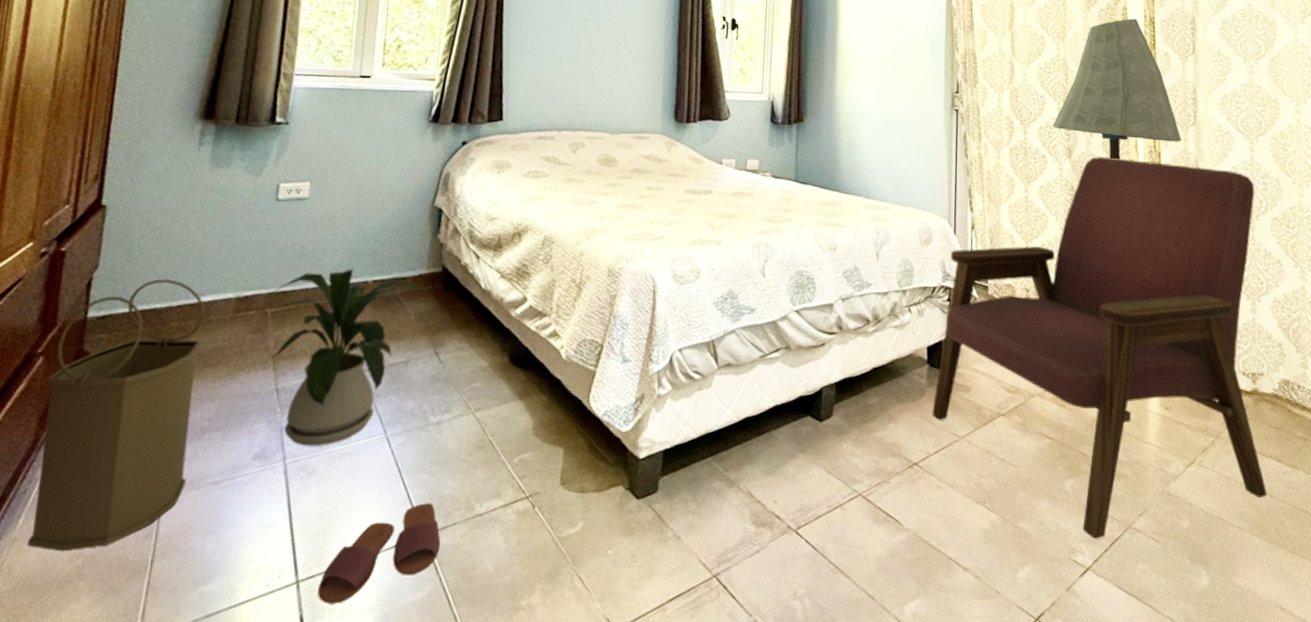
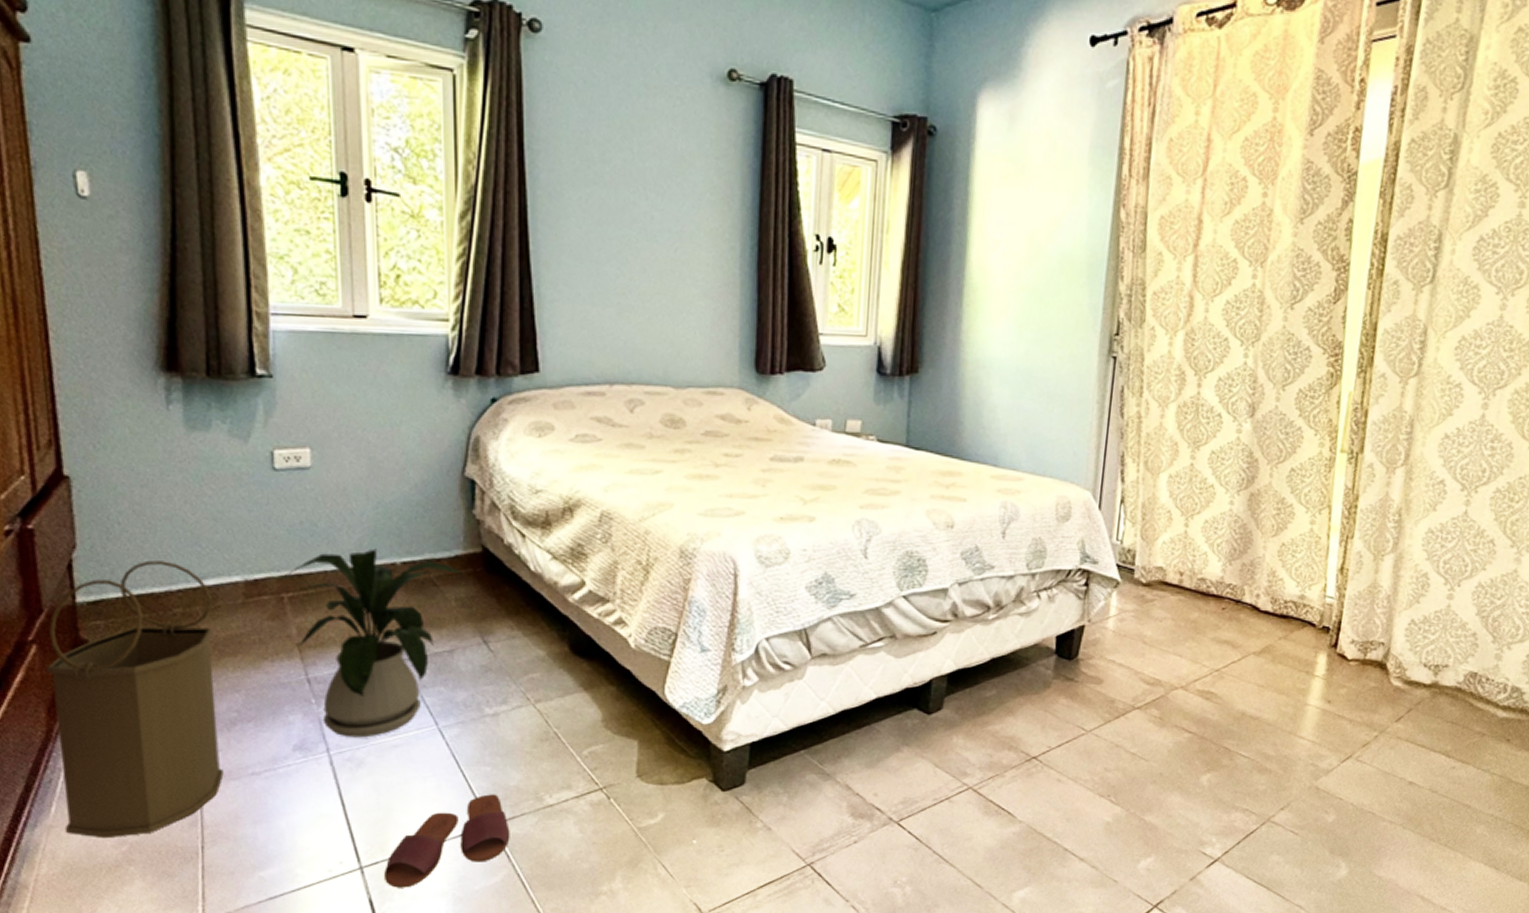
armchair: present [932,157,1267,539] -> none [1057,415,1480,832]
floor lamp: present [1051,18,1183,159] -> none [1234,234,1399,418]

